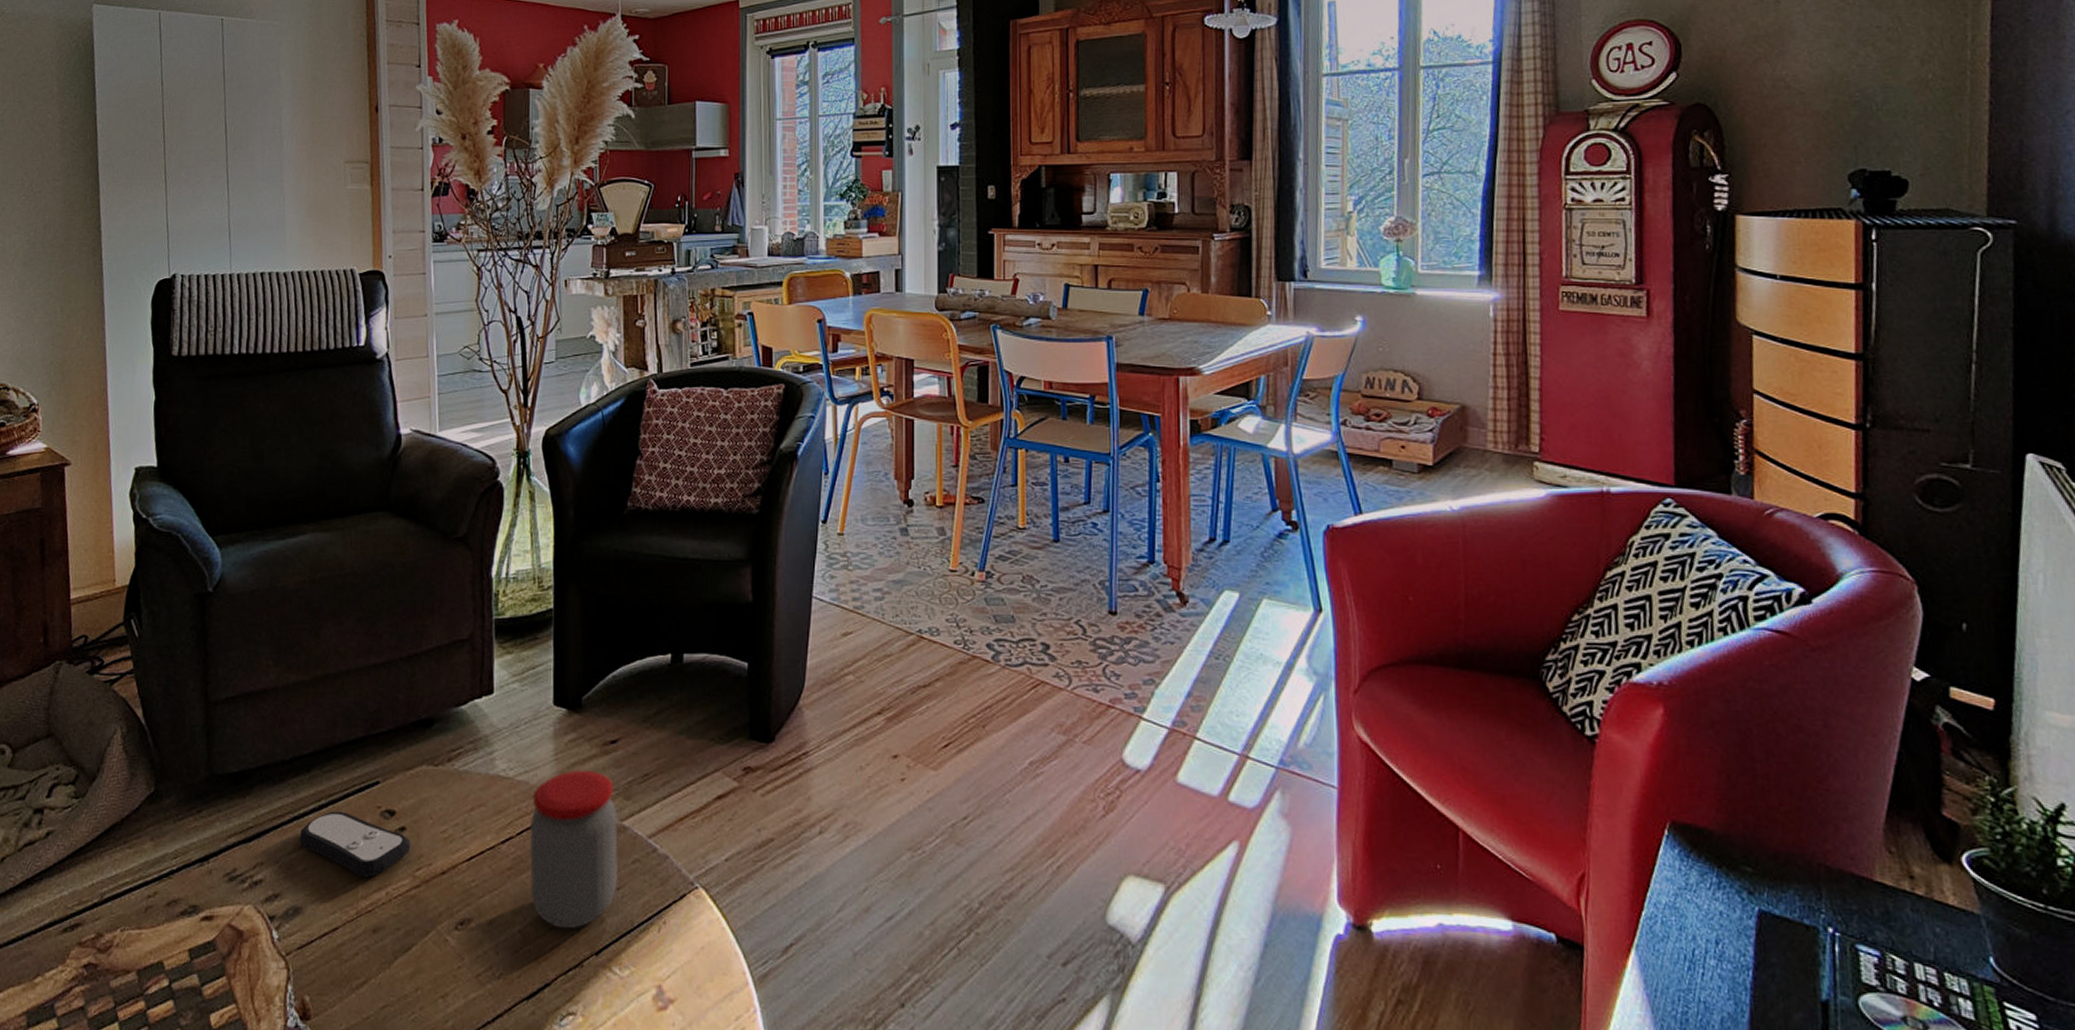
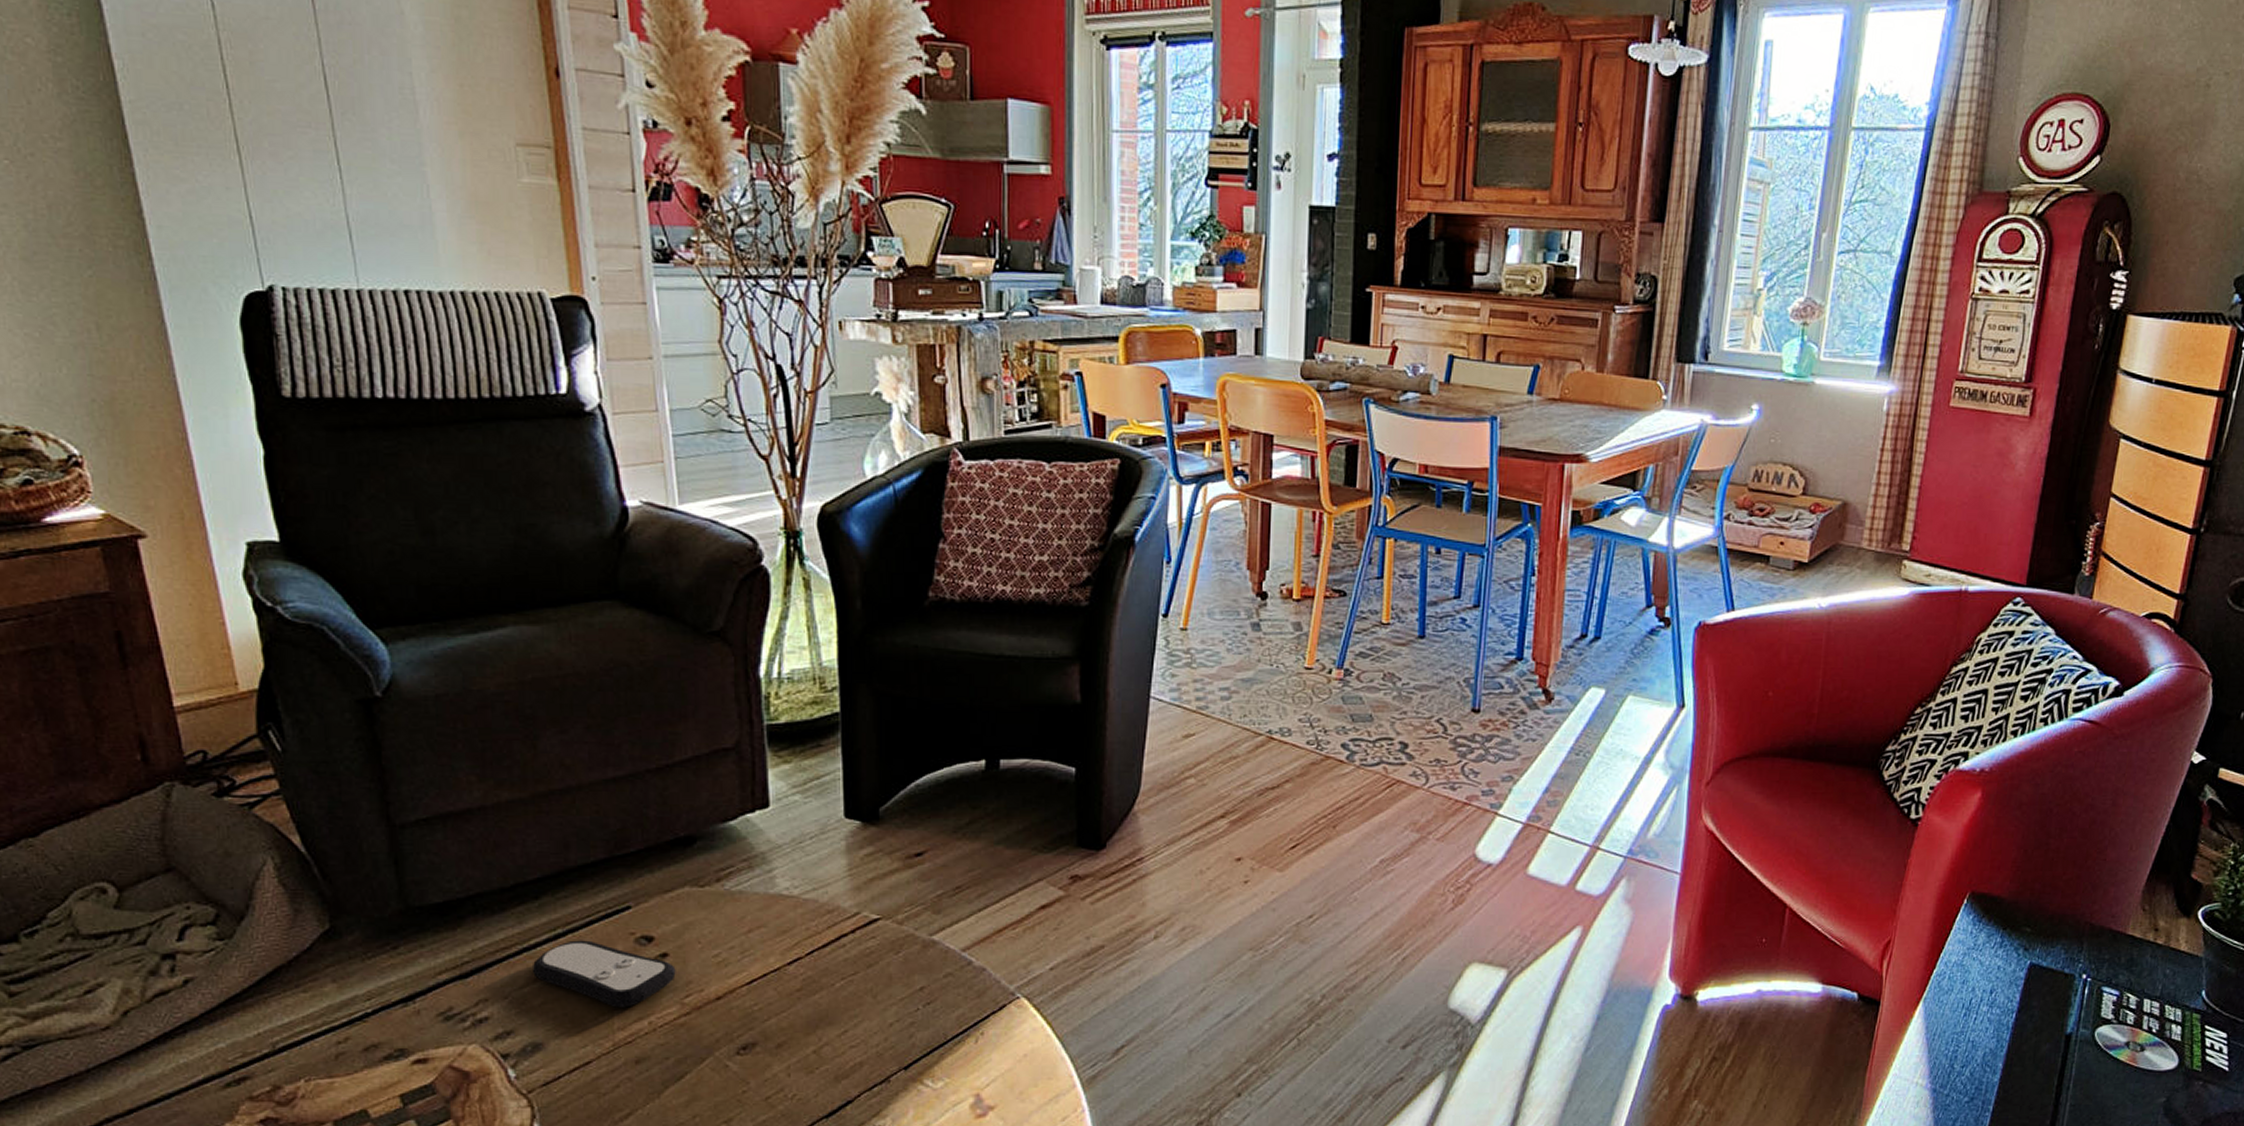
jar: present [529,769,619,929] -> none [820,884,928,1047]

